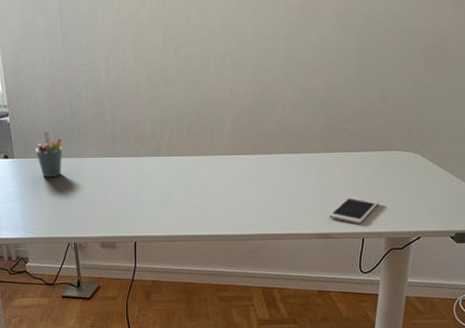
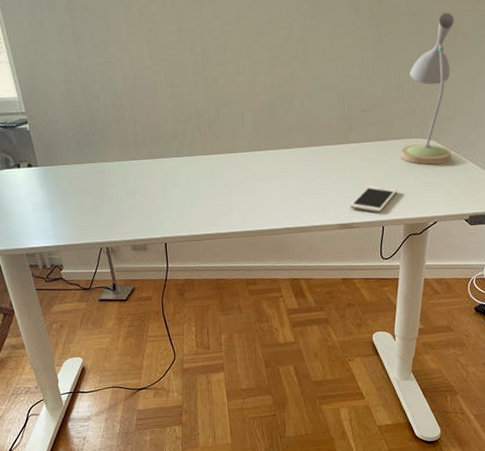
pen holder: present [36,131,62,178] -> none [59,137,87,185]
desk lamp: none [383,30,441,178] -> present [400,12,455,165]

